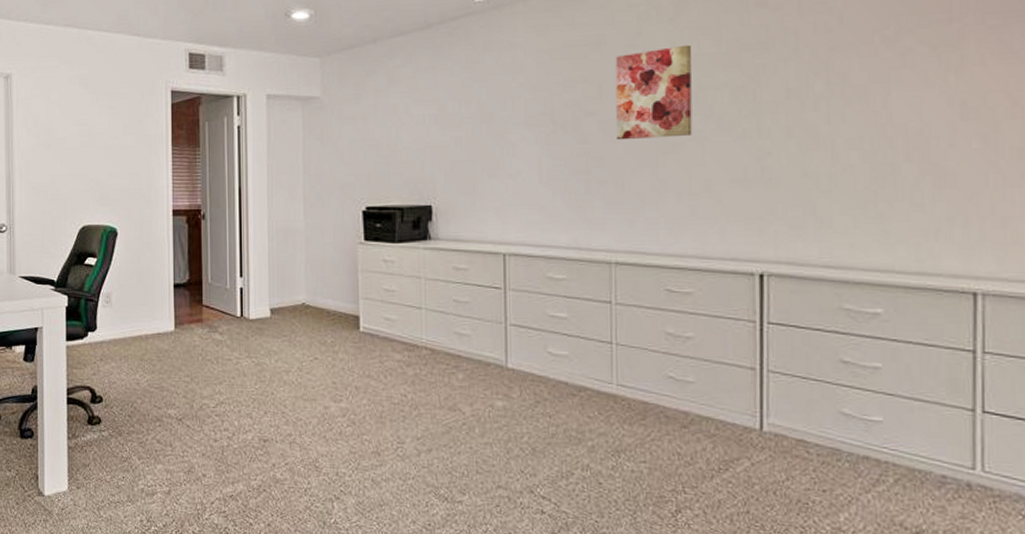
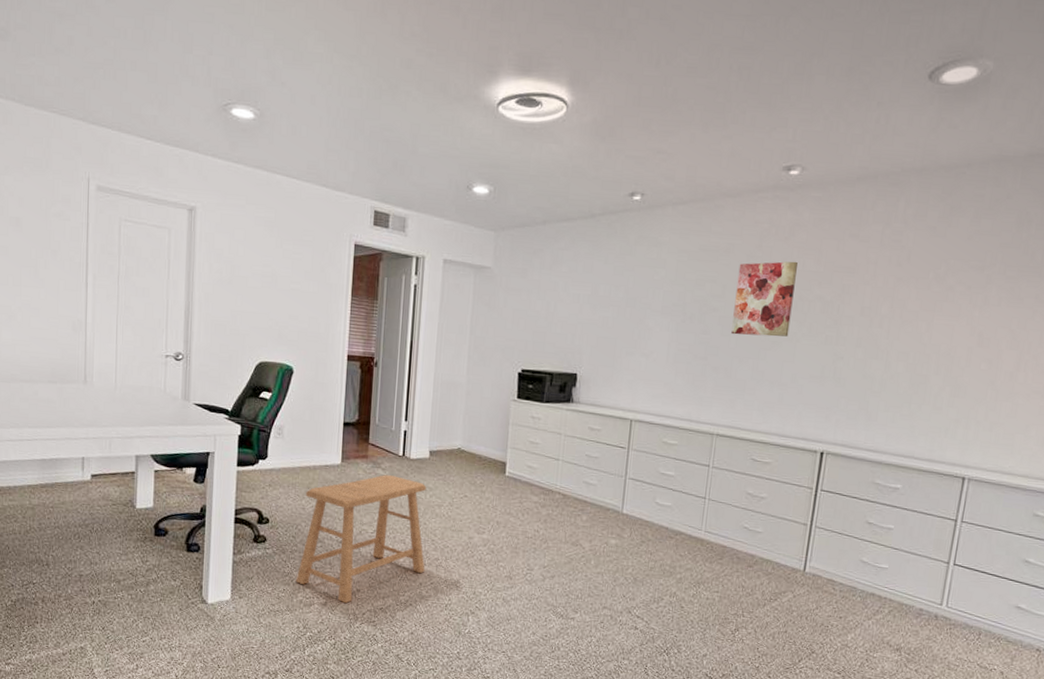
stool: none [135,340,277,491] -> present [296,475,427,604]

